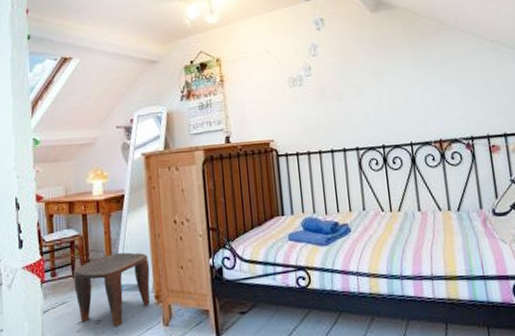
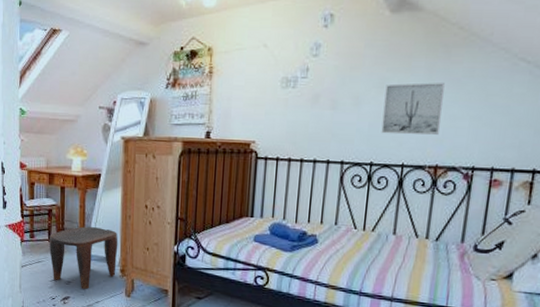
wall art: none [381,66,437,117] -> present [381,82,445,135]

